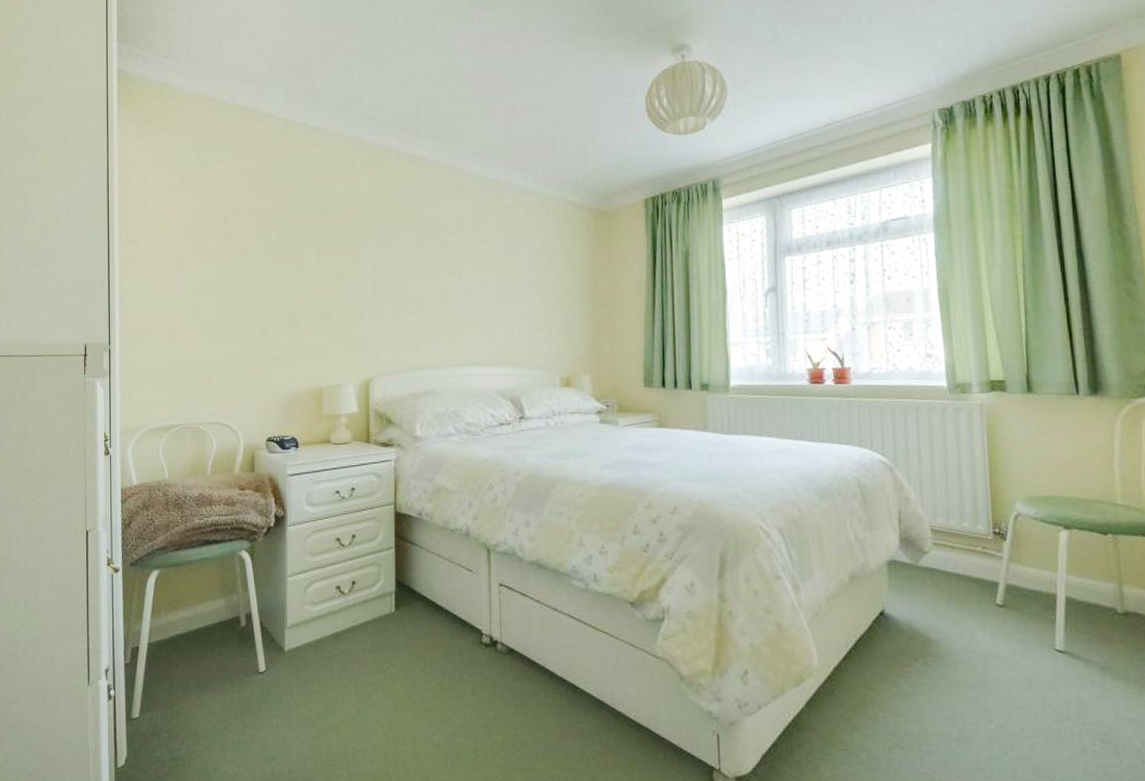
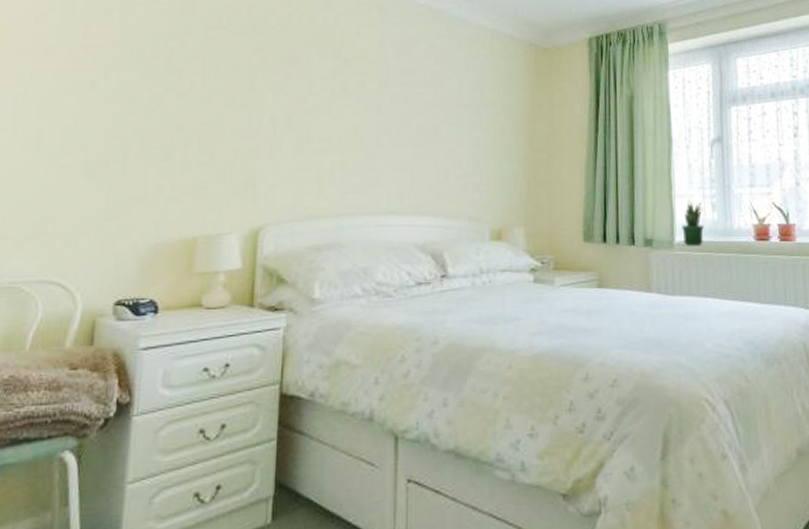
planter: none [737,348,758,390] -> present [682,201,704,246]

